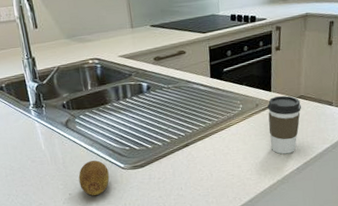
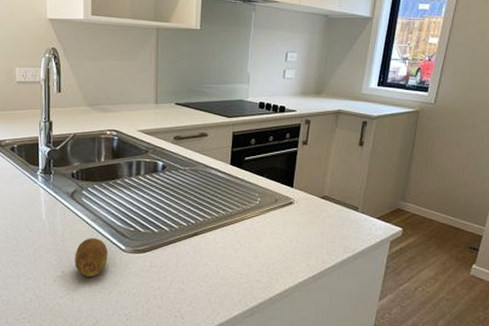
coffee cup: present [267,95,302,154] -> none [286,193,325,259]

